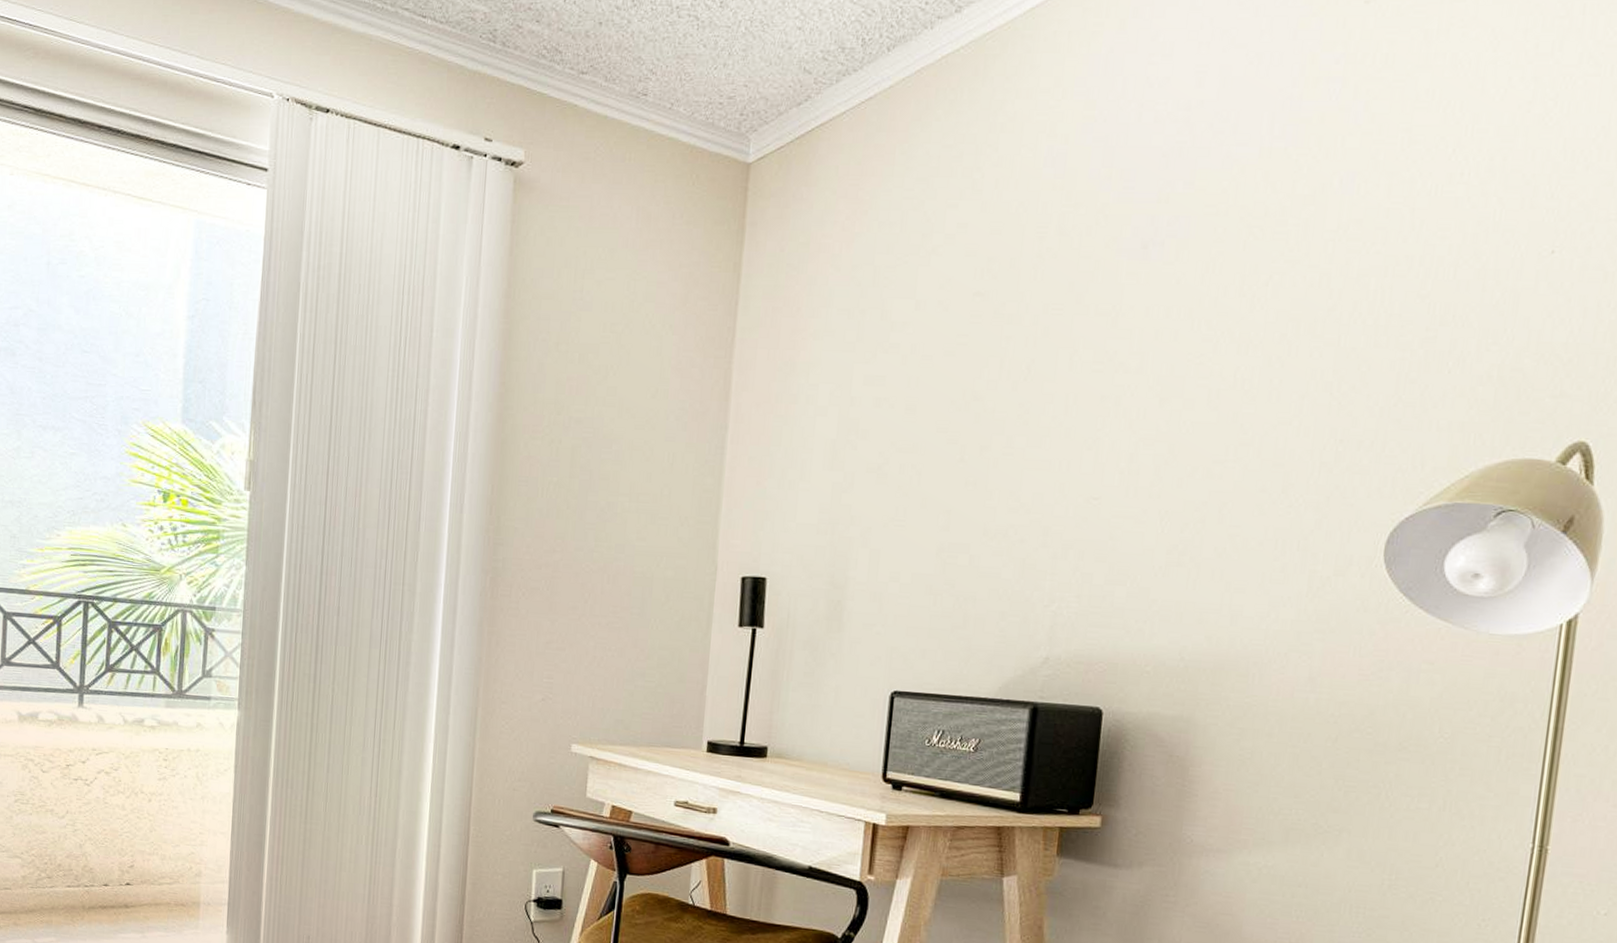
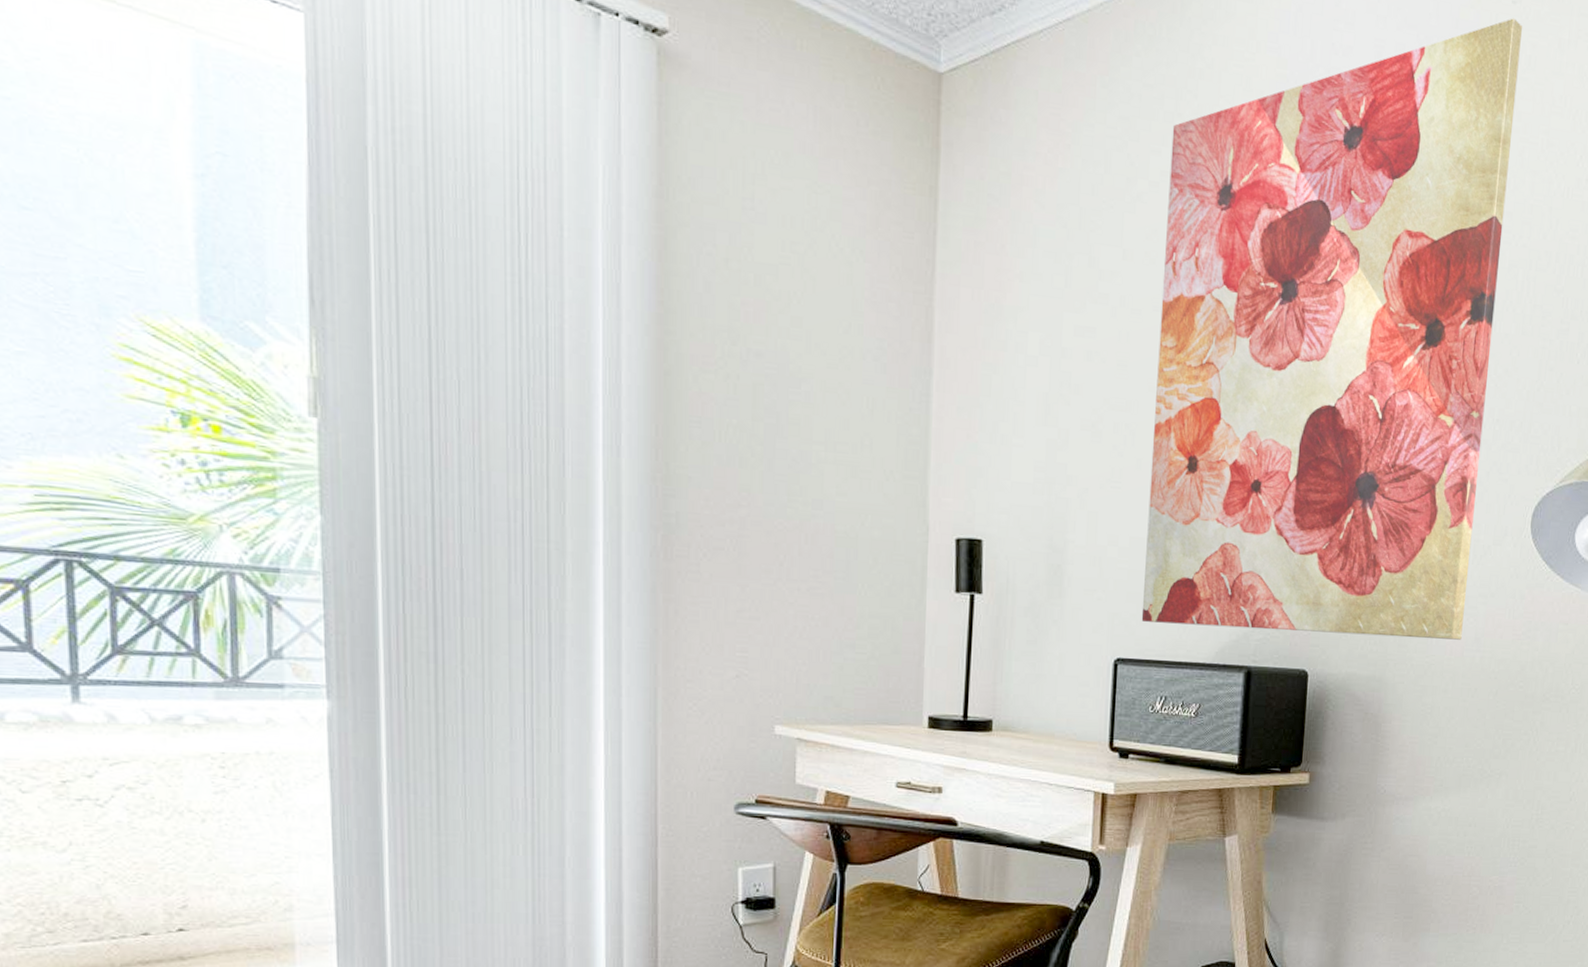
wall art: none [920,18,1378,680] -> present [1141,18,1523,640]

